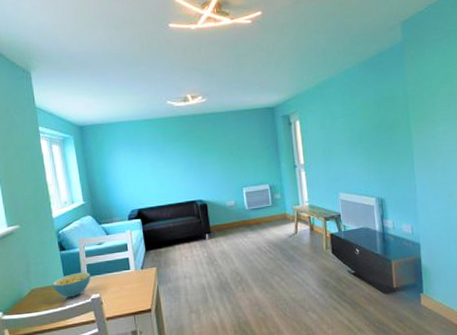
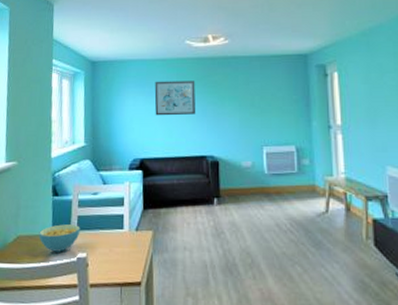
wall art: none [143,137,184,171] -> present [154,81,196,116]

